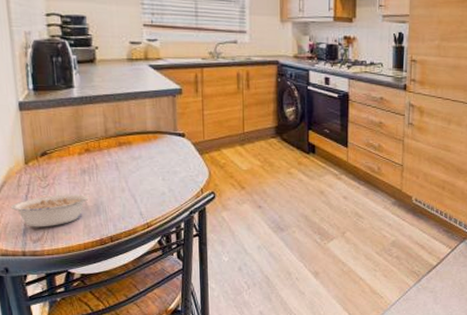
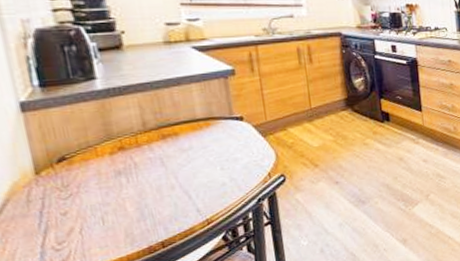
legume: present [10,194,89,227] -> none [18,199,129,249]

